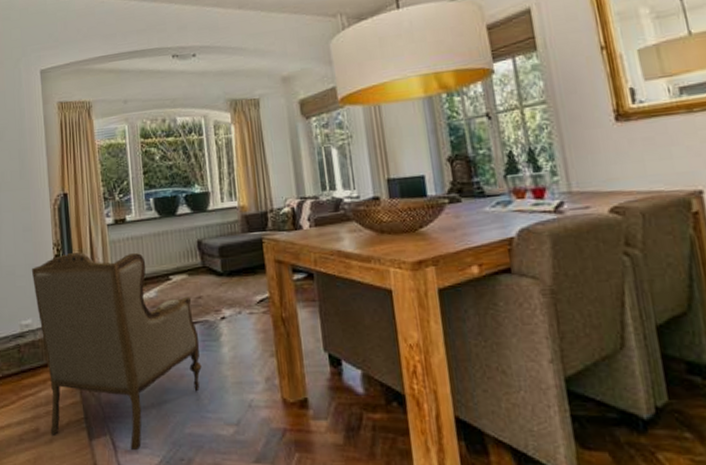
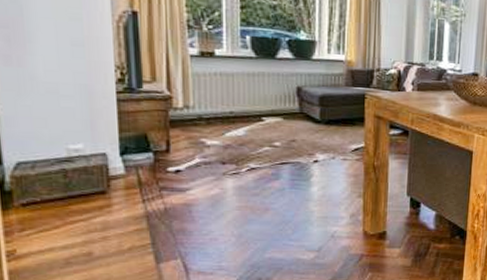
armchair: present [31,252,202,451] -> none [83,79,289,273]

